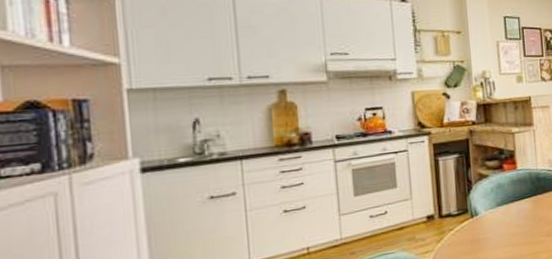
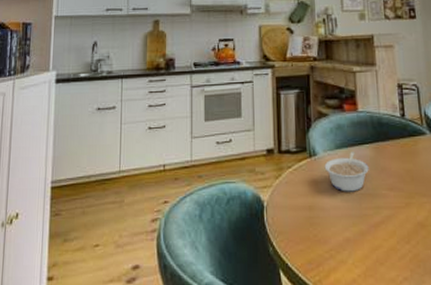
legume: none [486,207,528,244] -> present [324,152,369,192]

